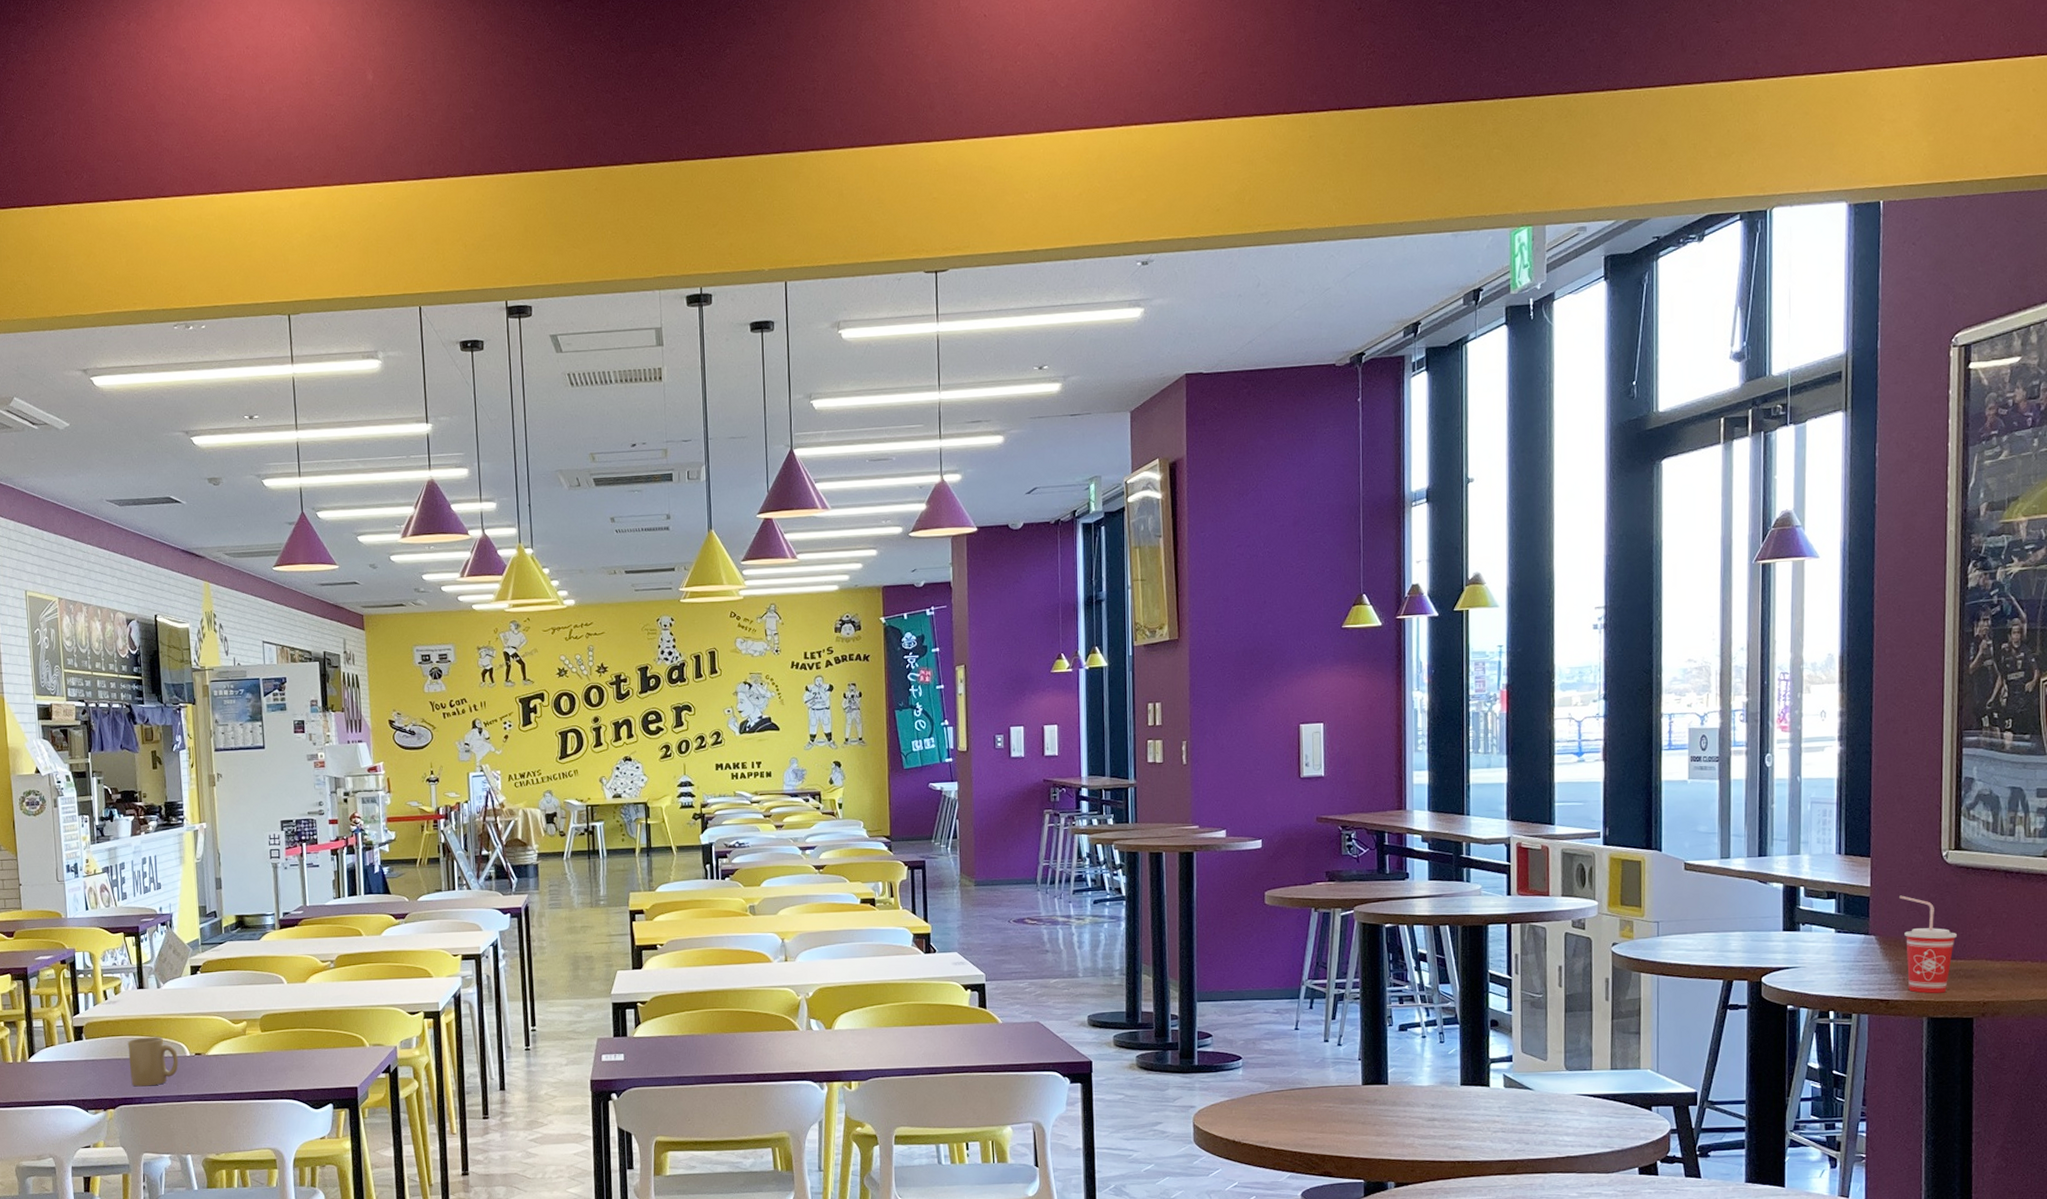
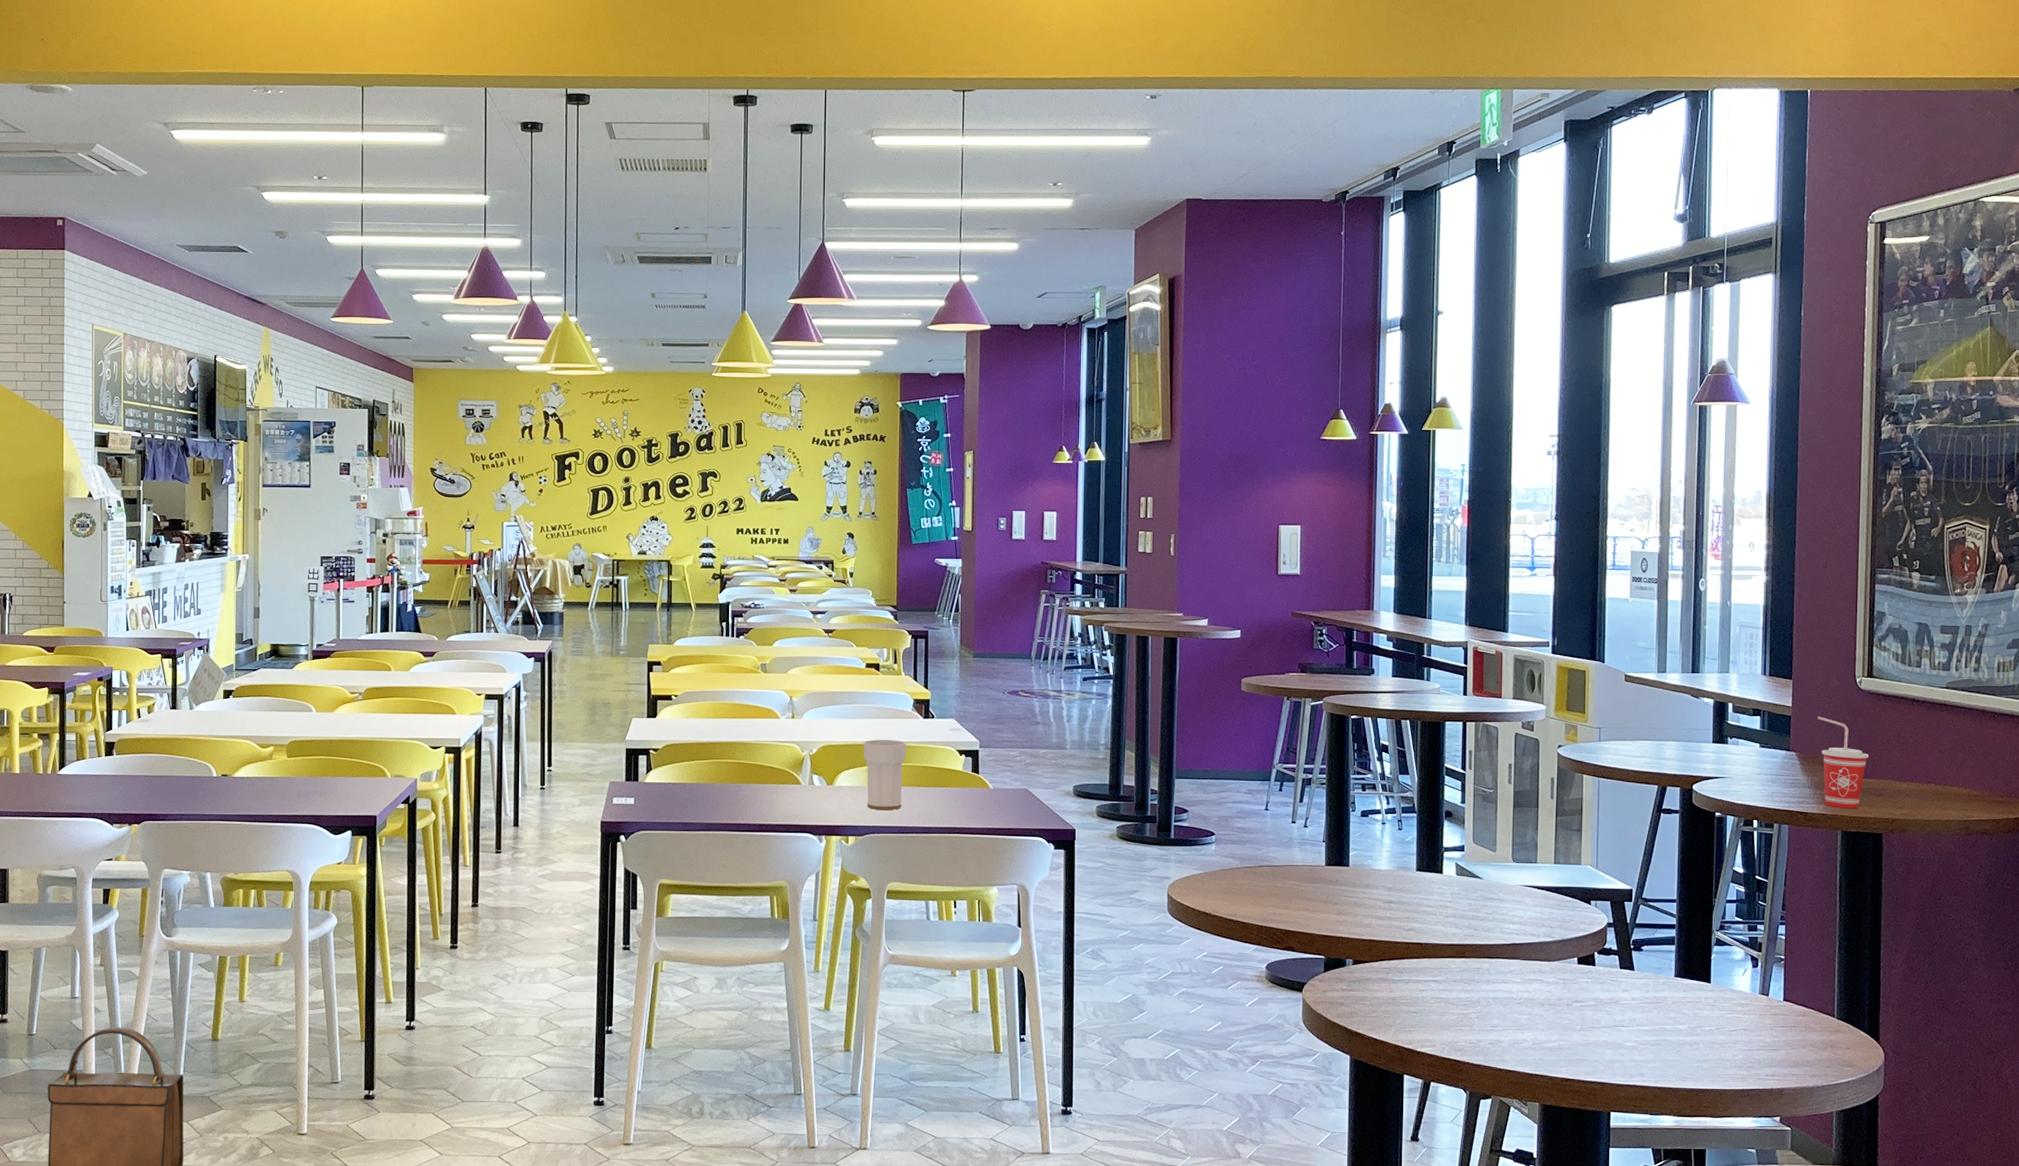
cup: present [127,1037,178,1087] -> none [156,756,205,804]
cup: none [861,977,908,1053] -> present [863,739,906,811]

